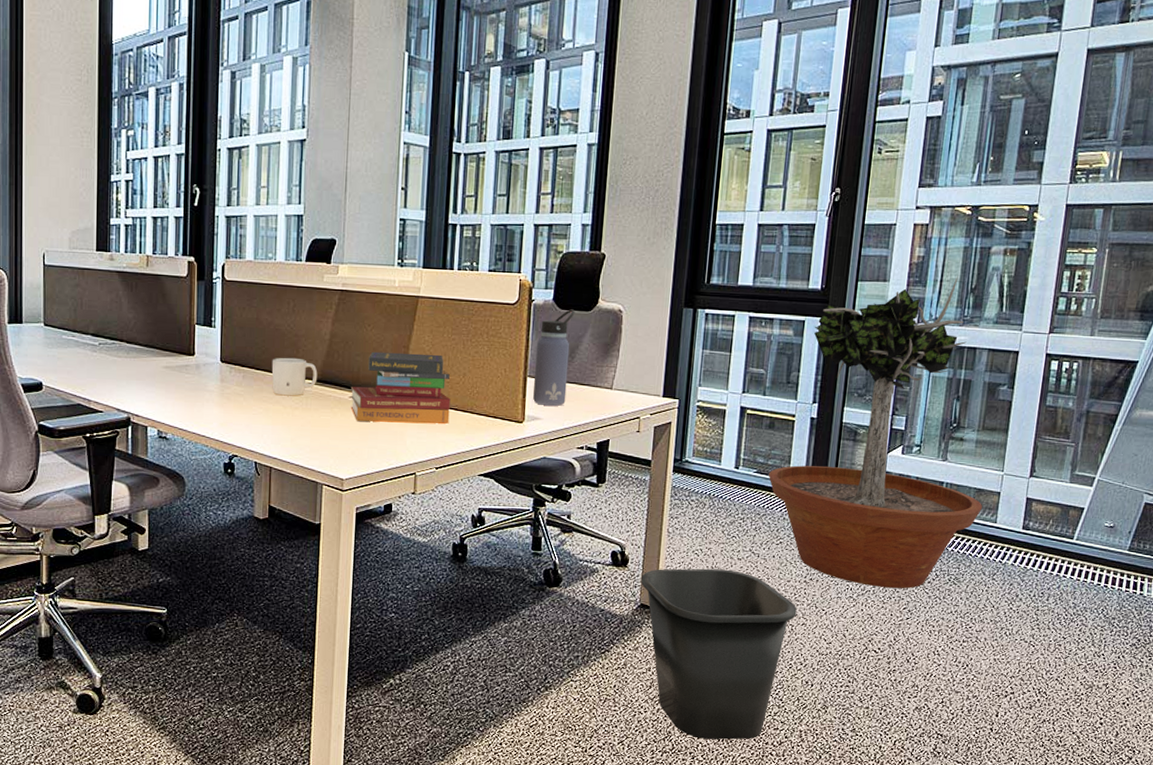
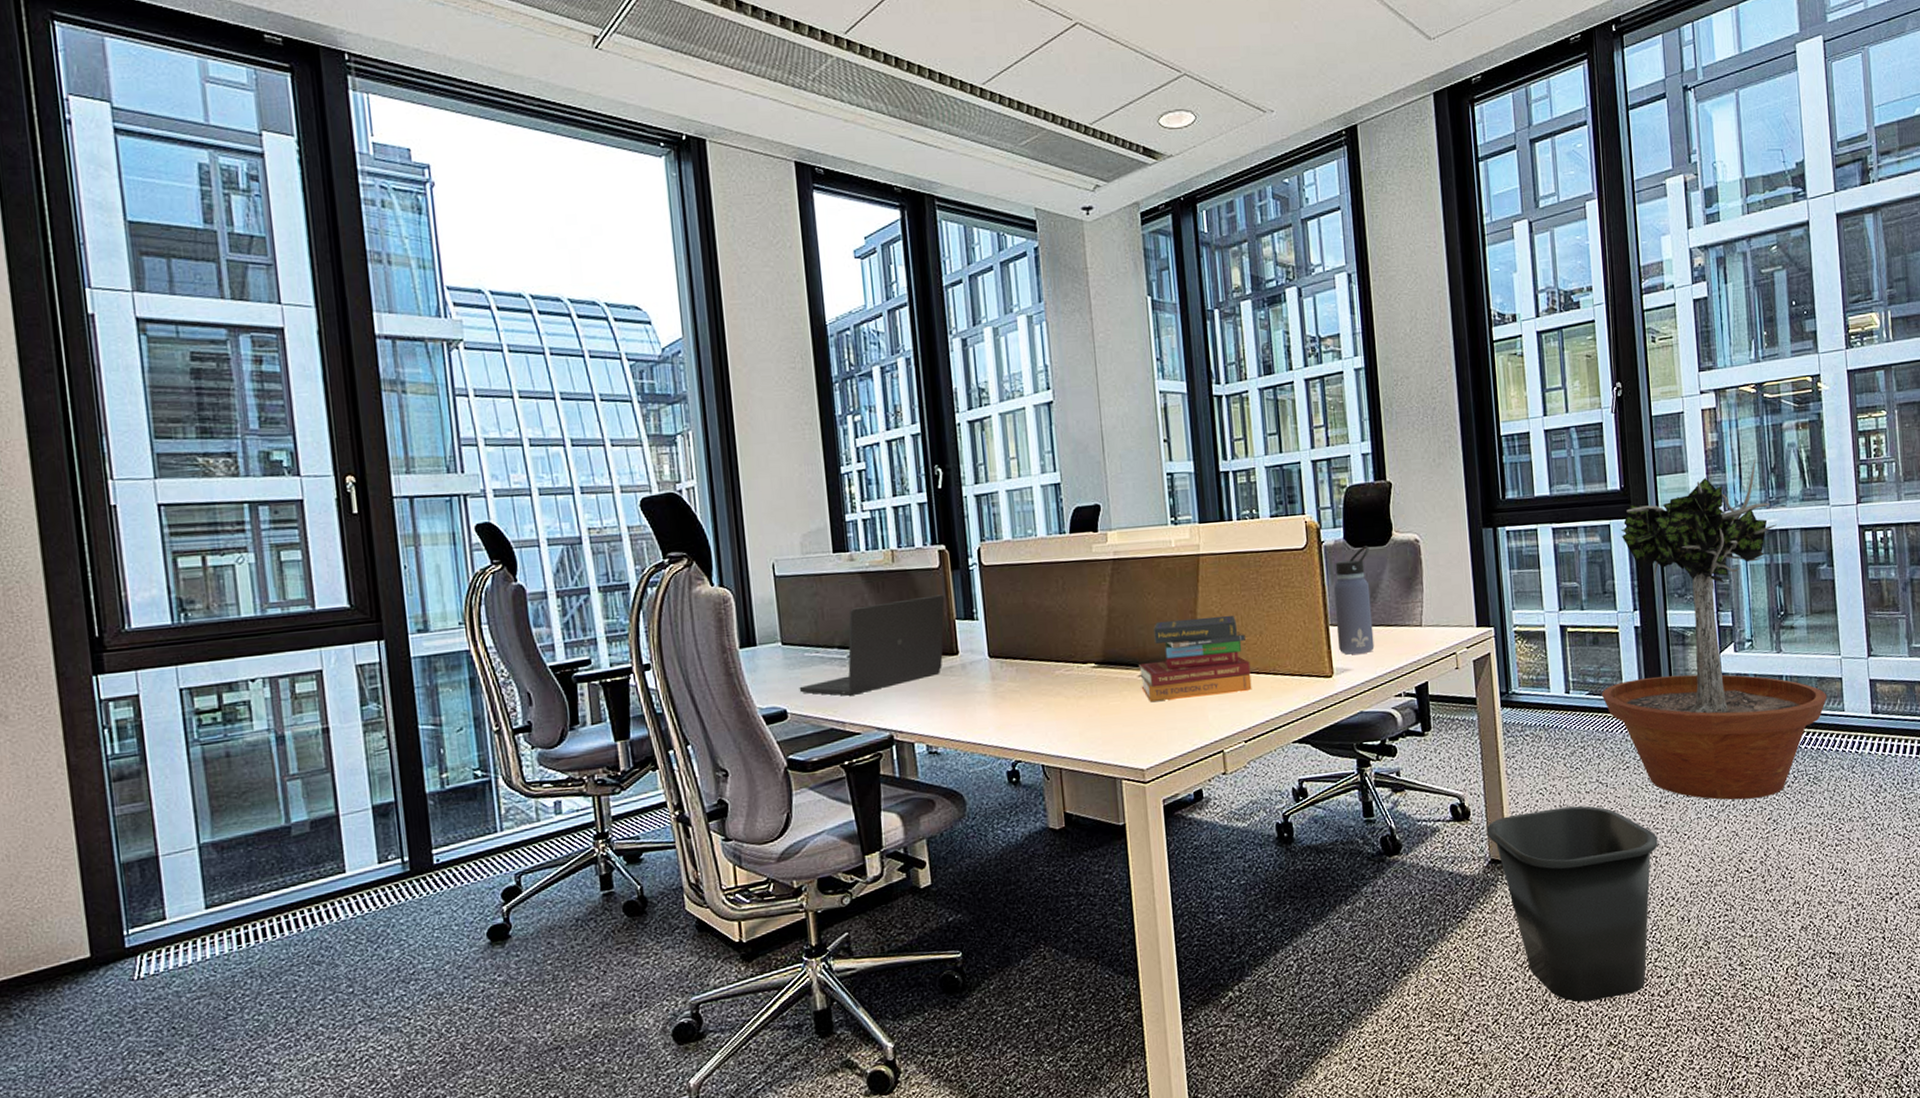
laptop: none [55,300,188,378] -> present [799,594,945,696]
mug: present [271,357,318,396] -> none [1046,640,1100,686]

